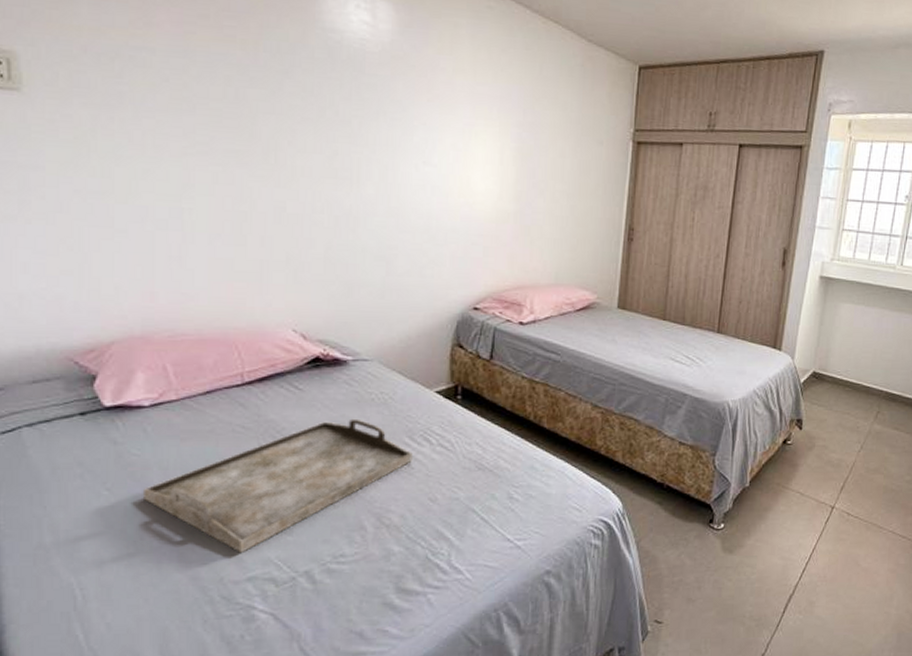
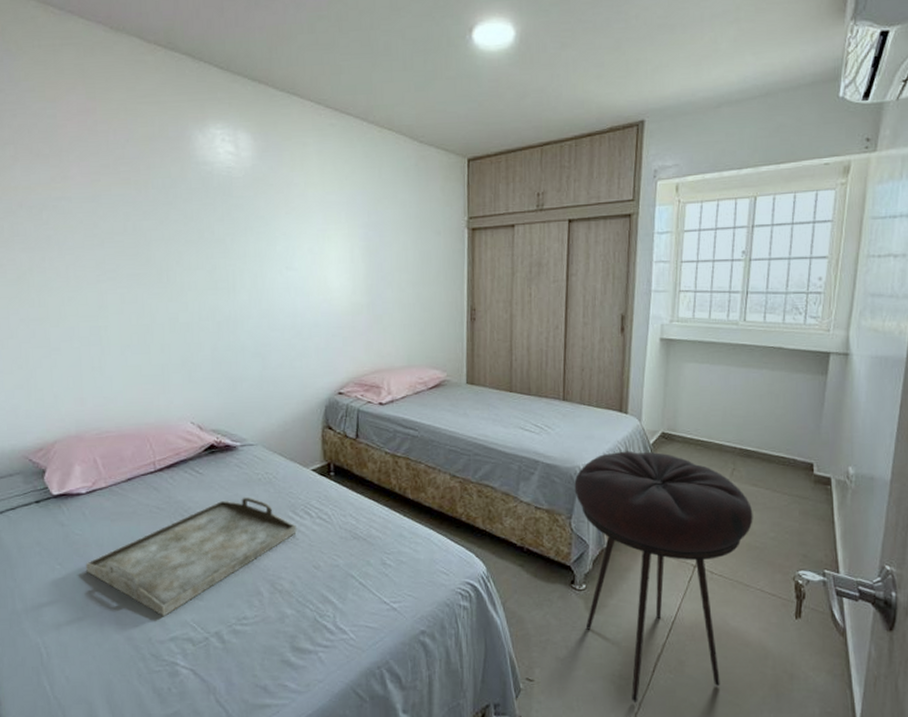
stool: none [720,388,893,644] -> present [574,451,753,702]

